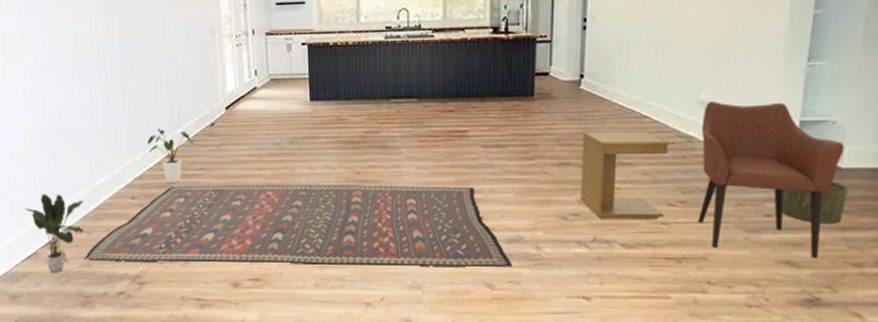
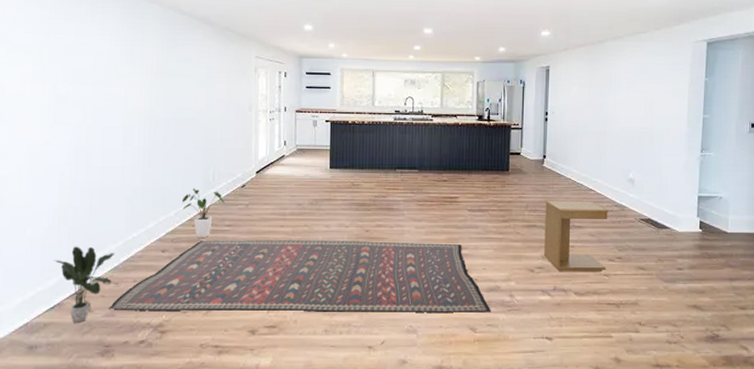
armchair: present [698,101,845,259] -> none [631,180,729,303]
basket: present [781,182,849,224] -> none [689,243,733,276]

